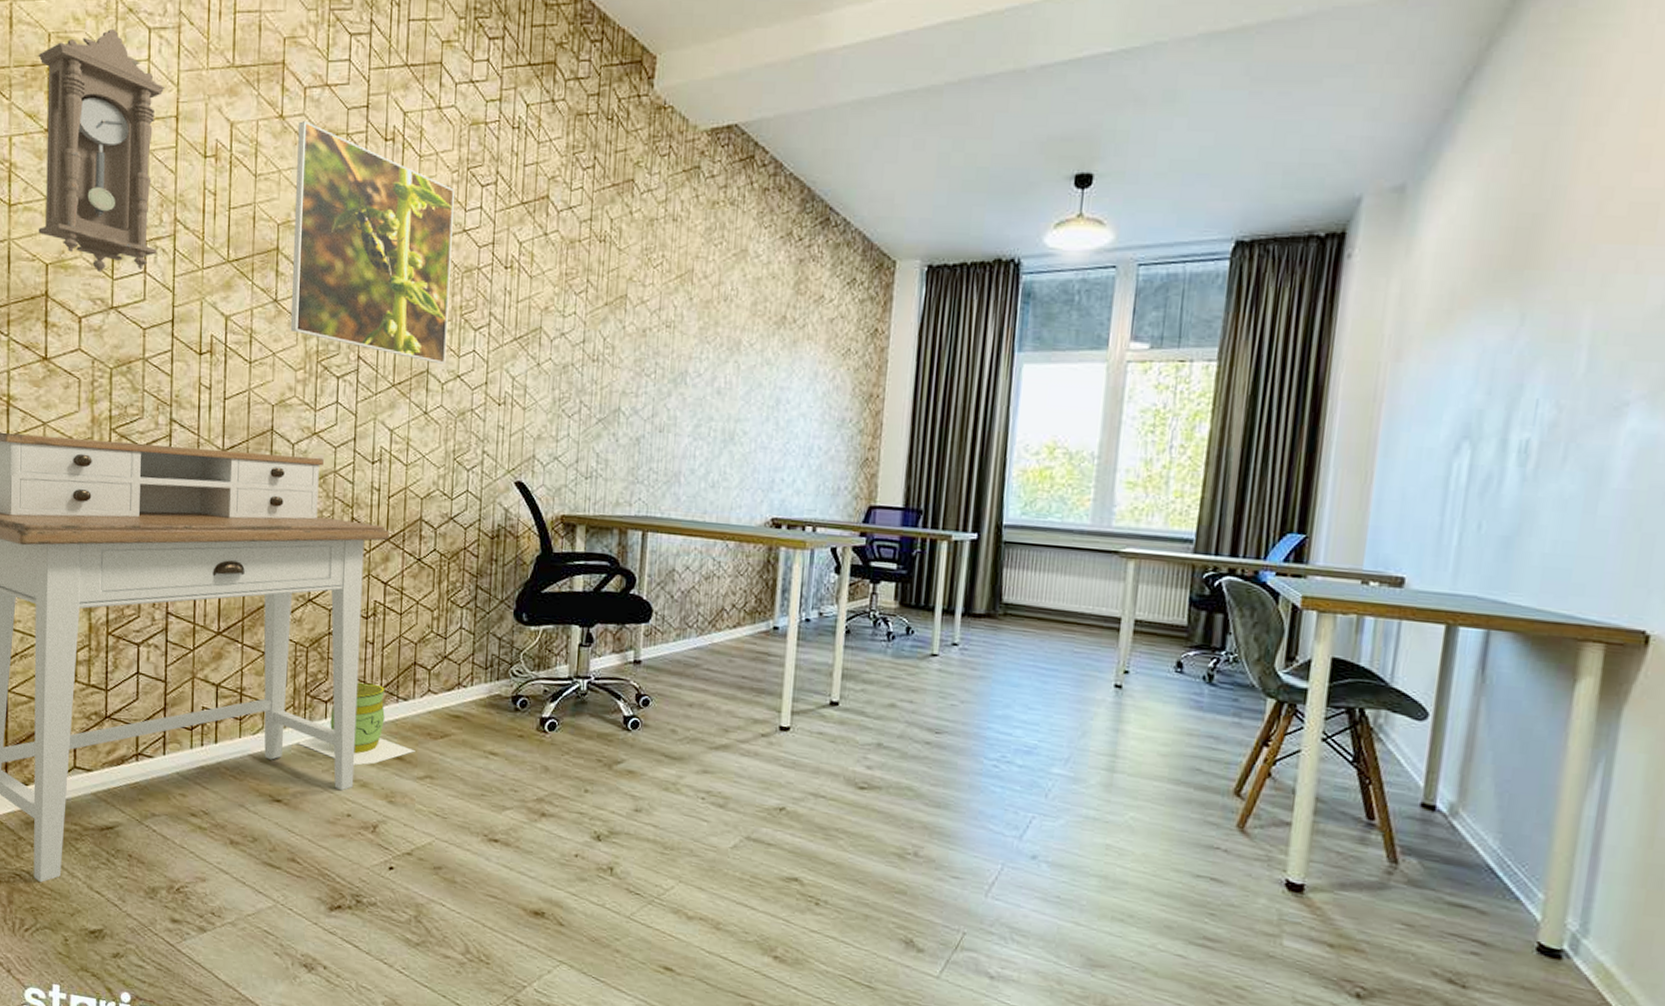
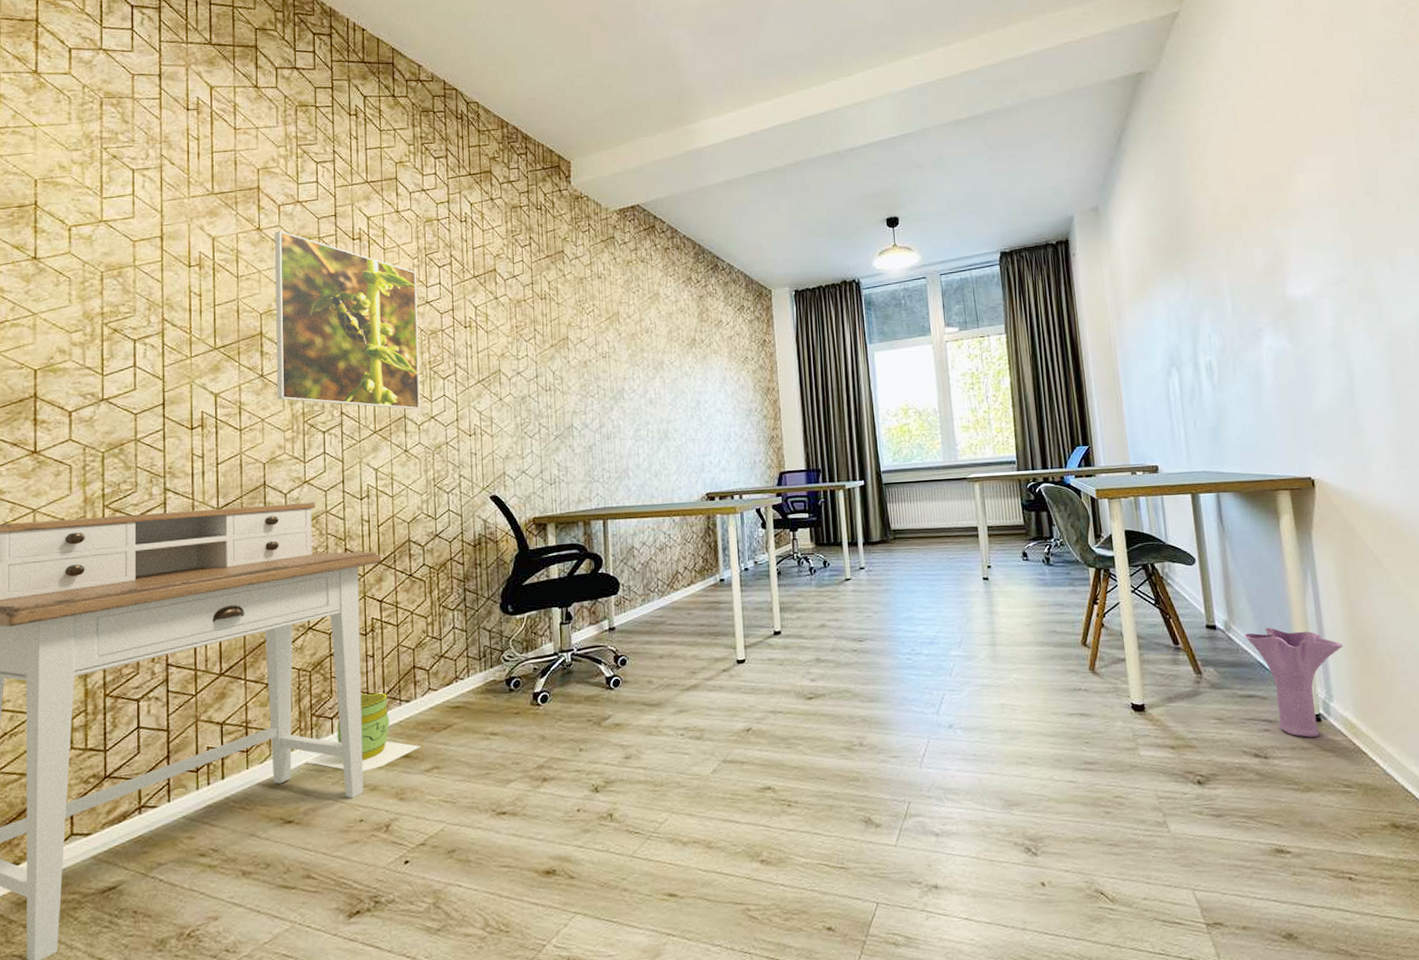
pendulum clock: present [38,28,165,273] -> none [25,172,150,371]
vase: none [1475,823,1627,978] -> present [1244,627,1343,738]

